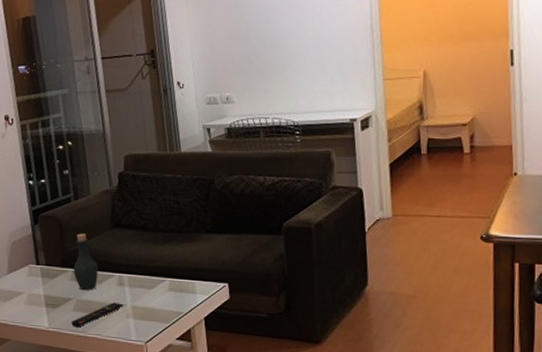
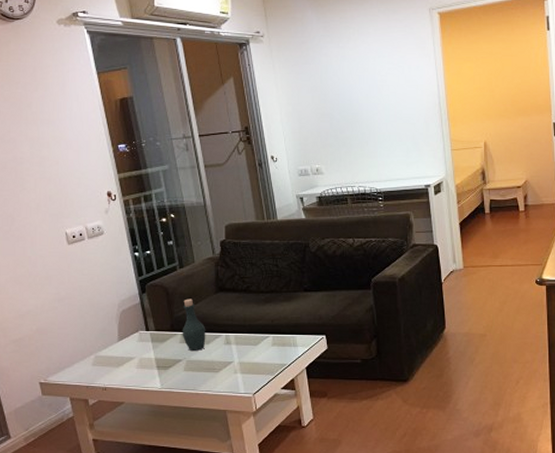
remote control: present [71,302,124,328] -> none [183,360,231,386]

